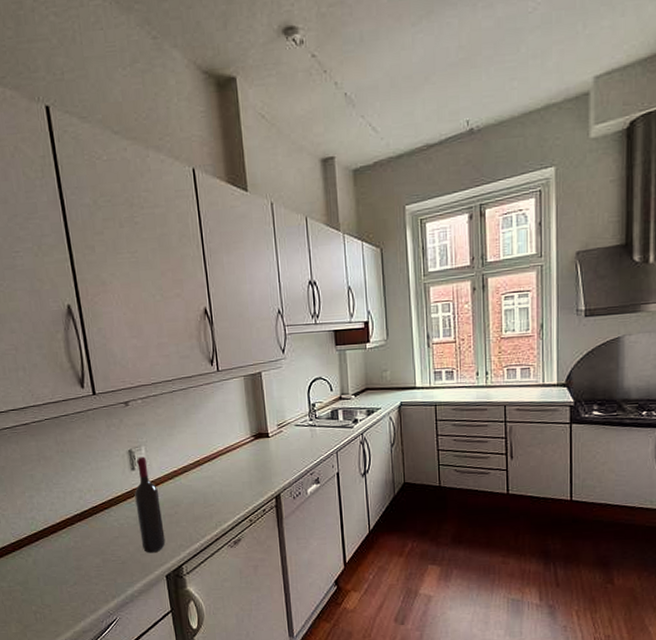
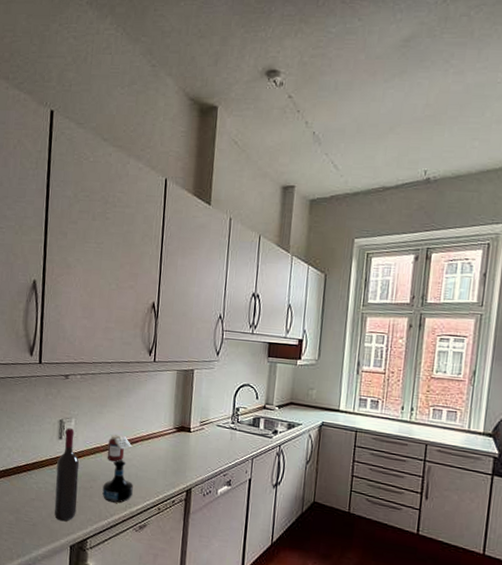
jar: none [185,453,211,483] -> present [107,434,132,462]
tequila bottle: none [188,479,221,524] -> present [102,459,133,503]

